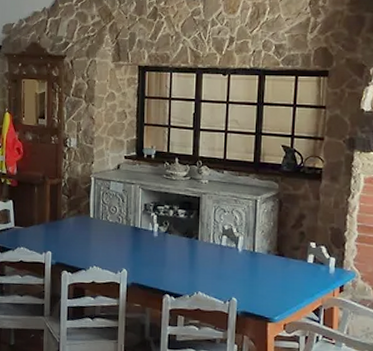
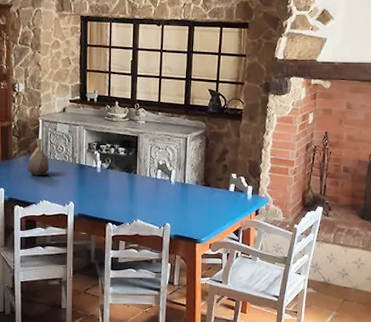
vase: none [77,198,101,239] -> present [27,139,50,176]

